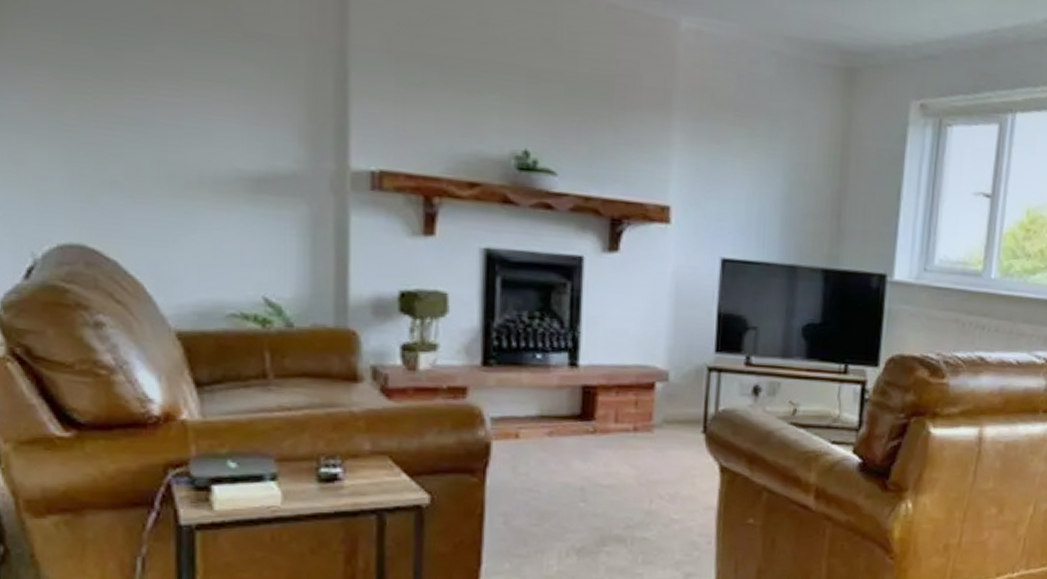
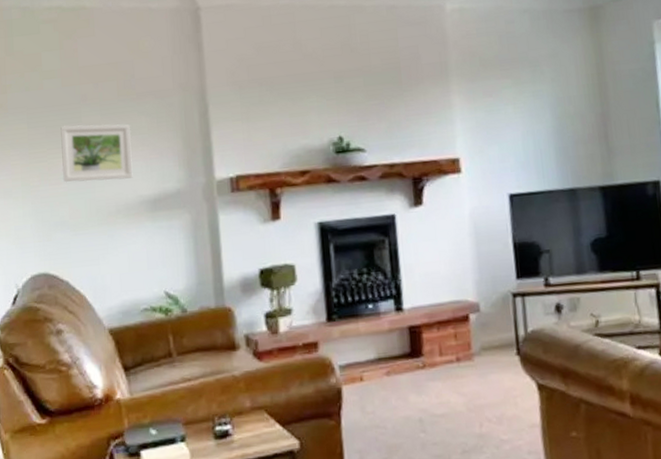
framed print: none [116,51,230,144] -> present [60,124,133,183]

